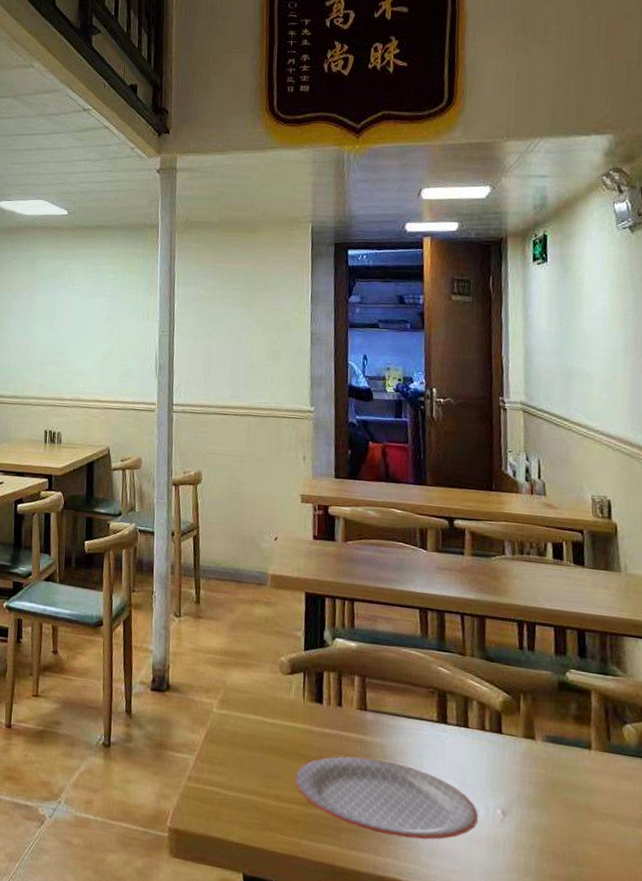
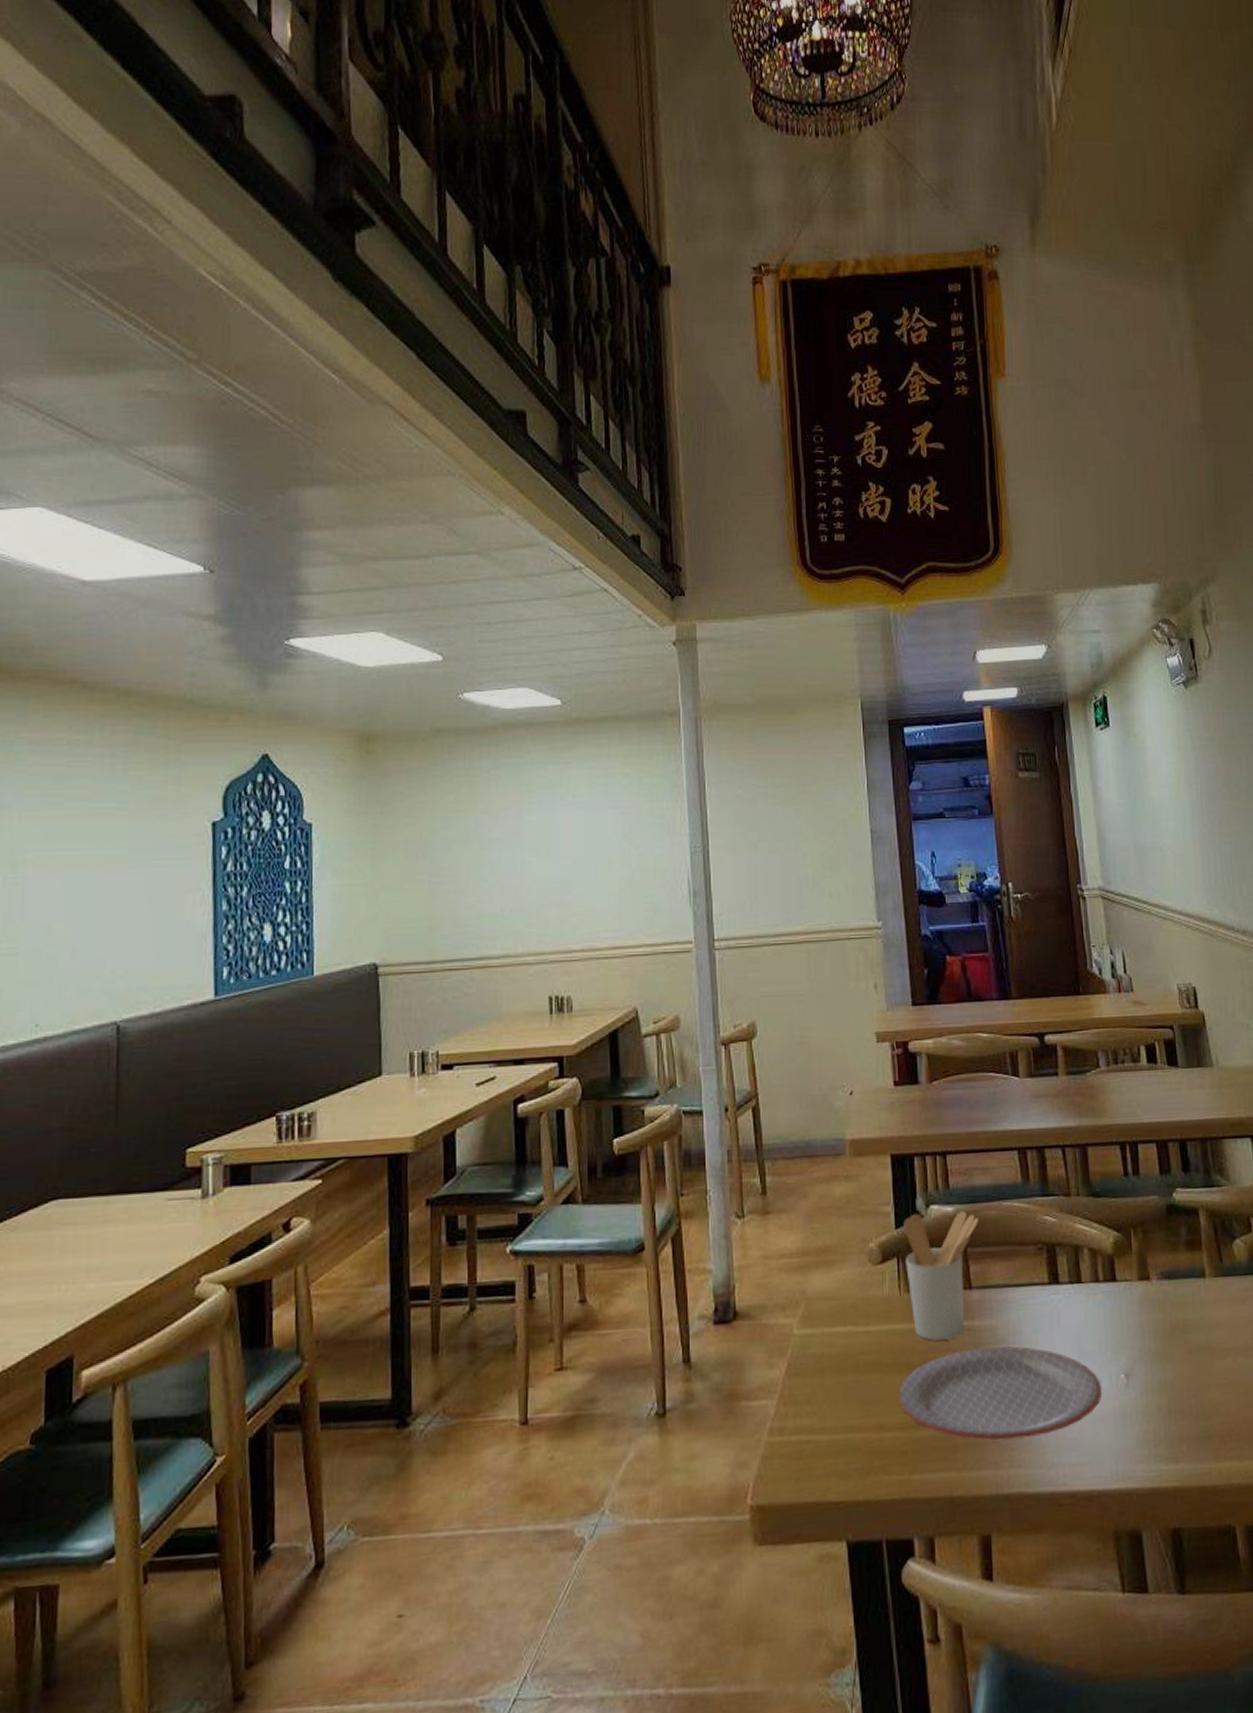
utensil holder: none [311,642,379,746] -> present [903,1211,979,1341]

